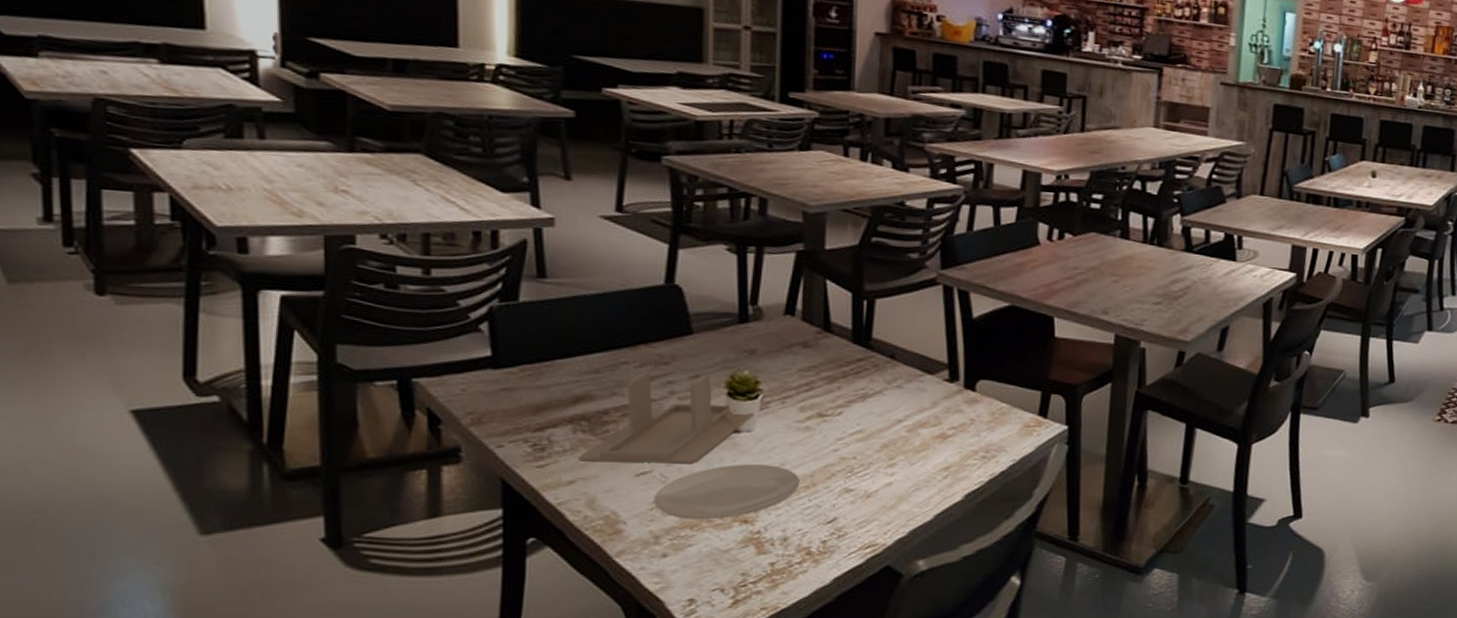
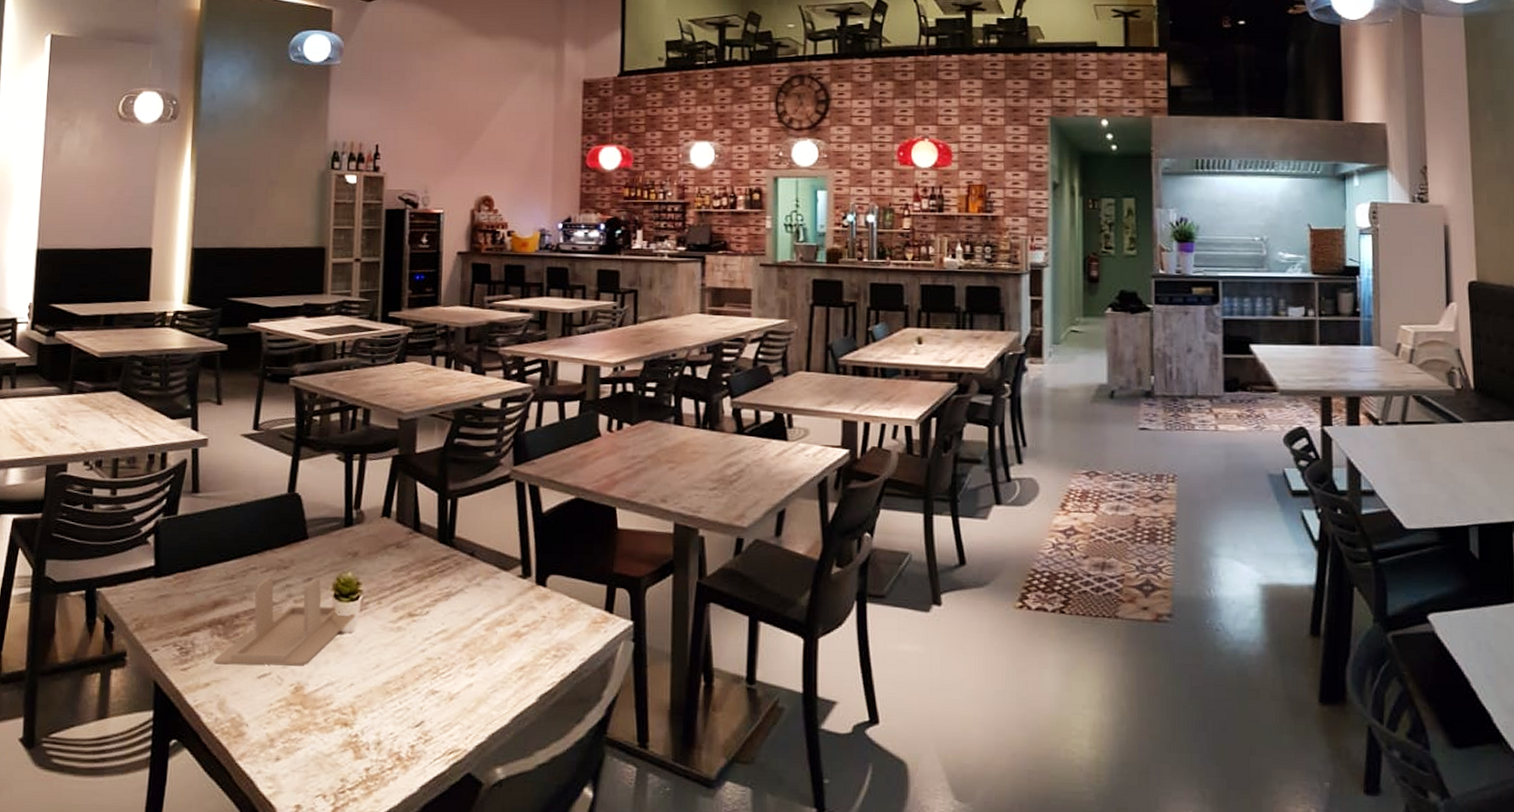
plate: present [653,464,801,520] -> none [271,665,393,722]

